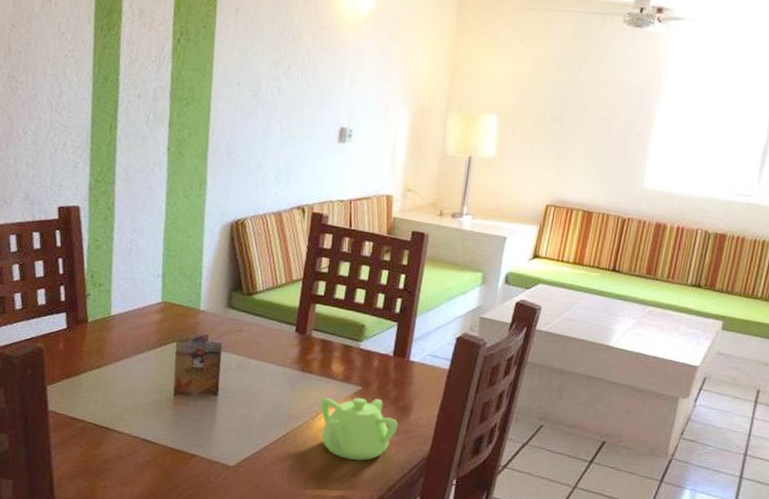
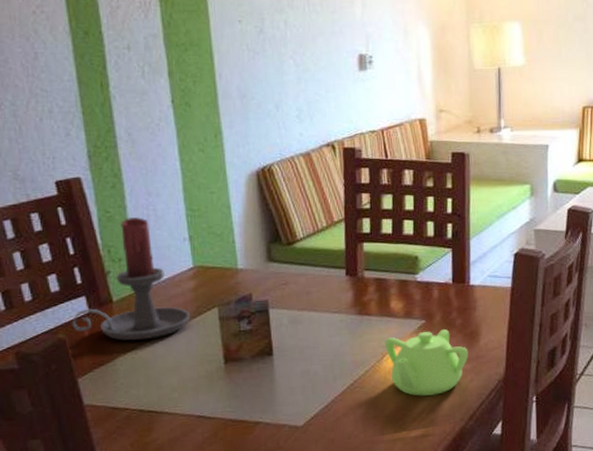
candle holder: none [50,248,152,361] -> present [72,217,190,341]

